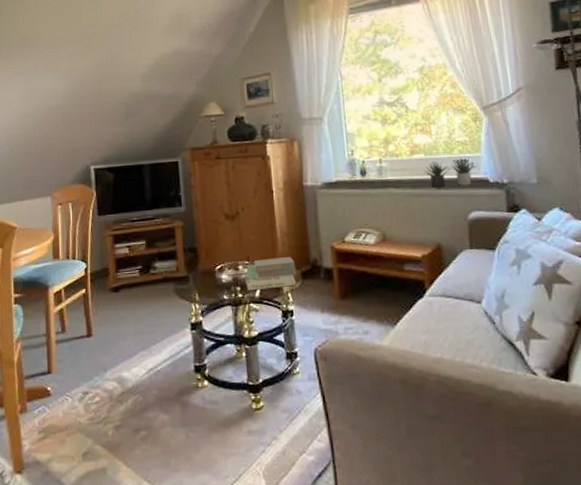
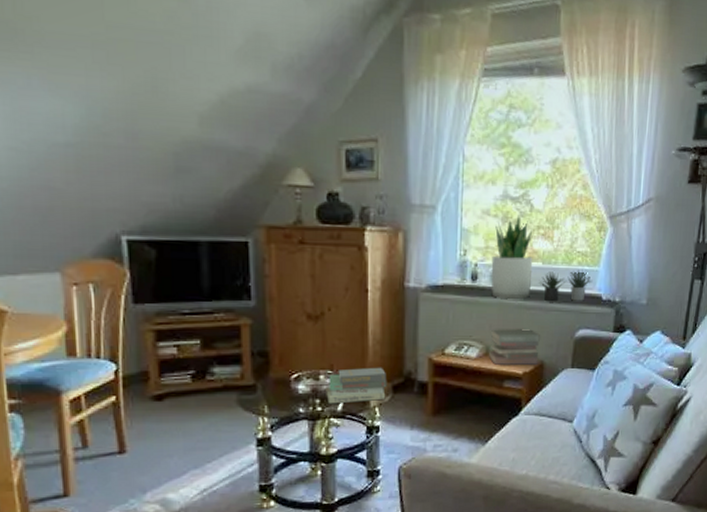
planter: none [376,117,417,189] -> present [491,216,533,299]
books: none [385,215,436,249] -> present [489,329,540,365]

